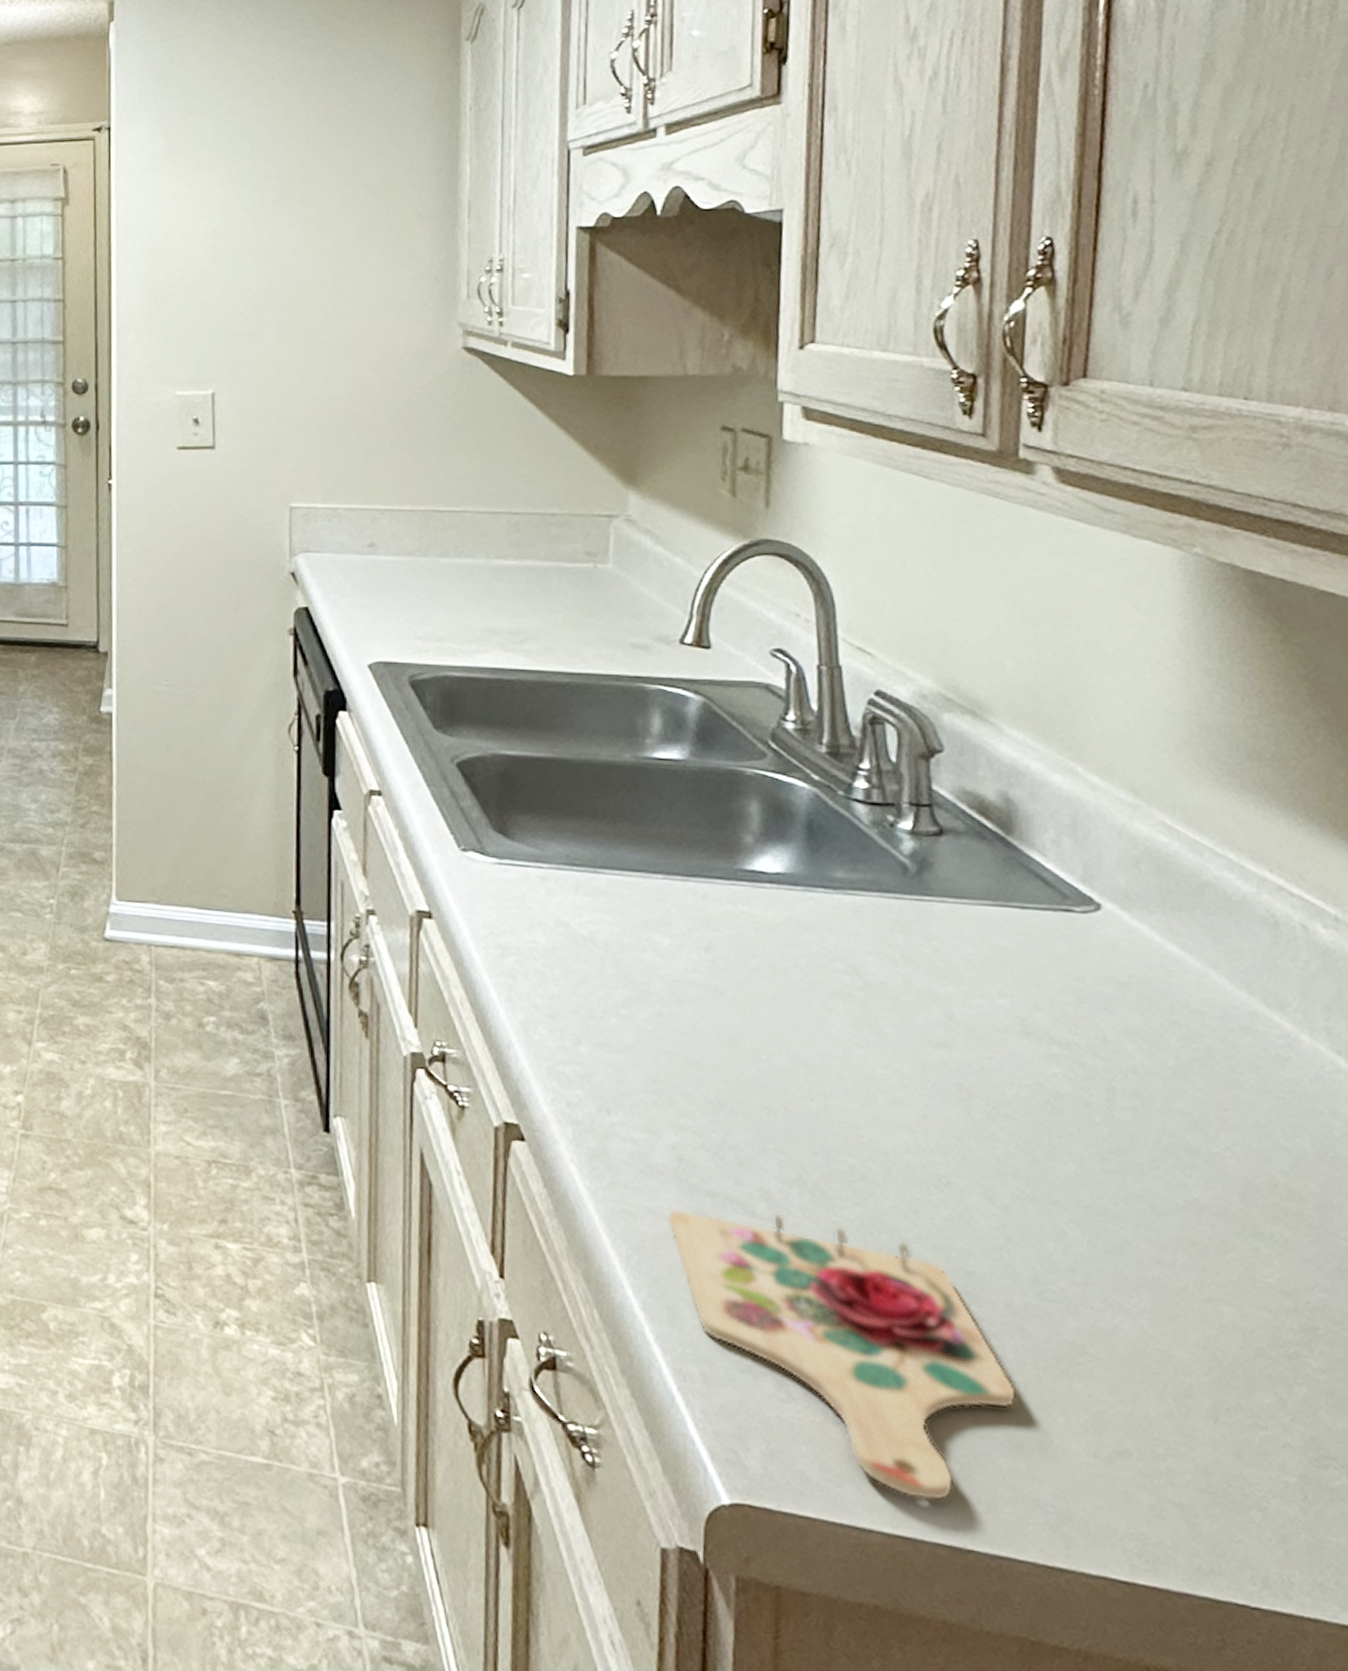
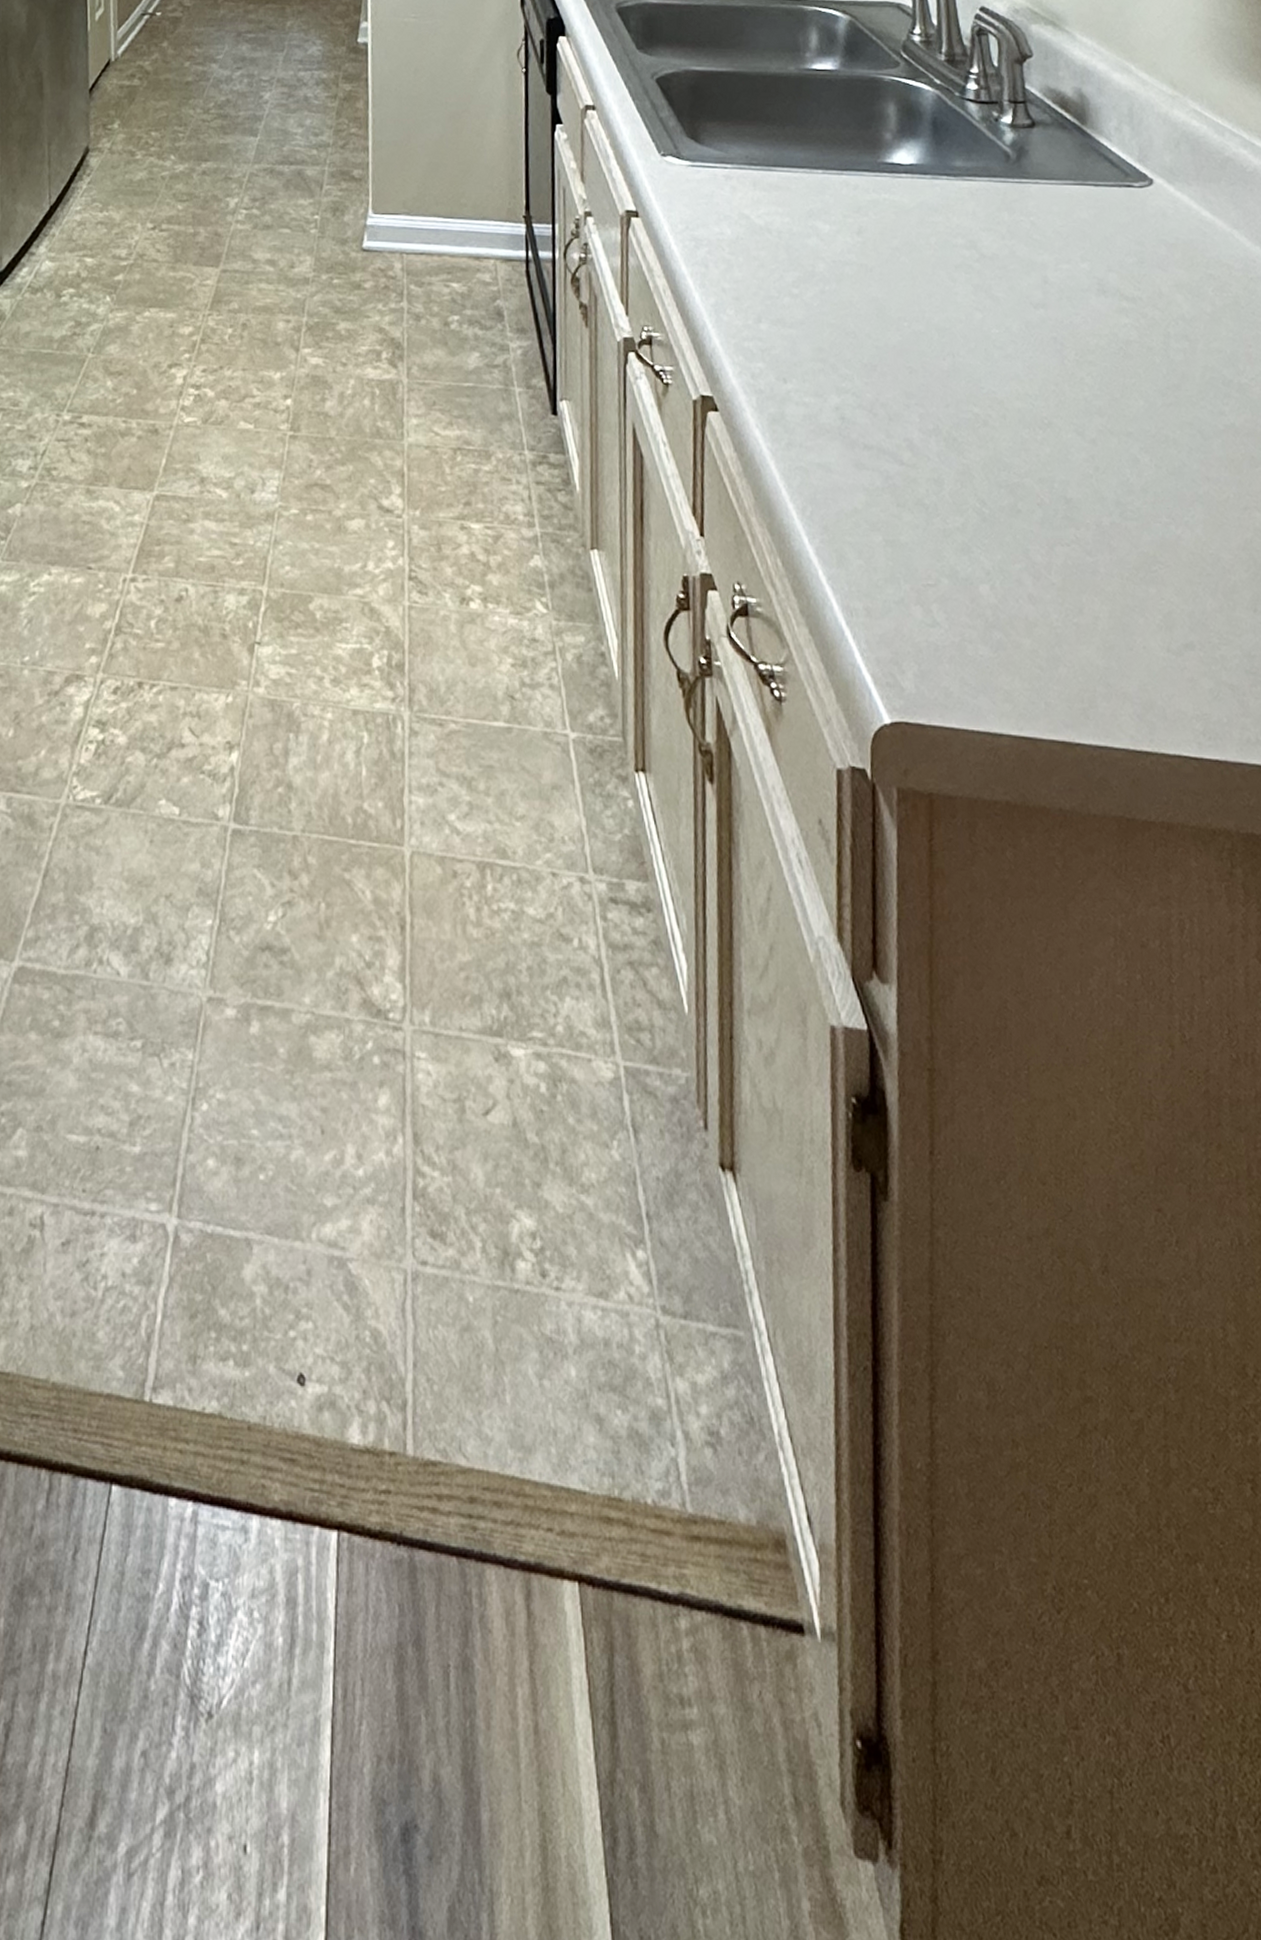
cutting board: present [665,1209,1017,1502] -> none [832,460,1108,703]

